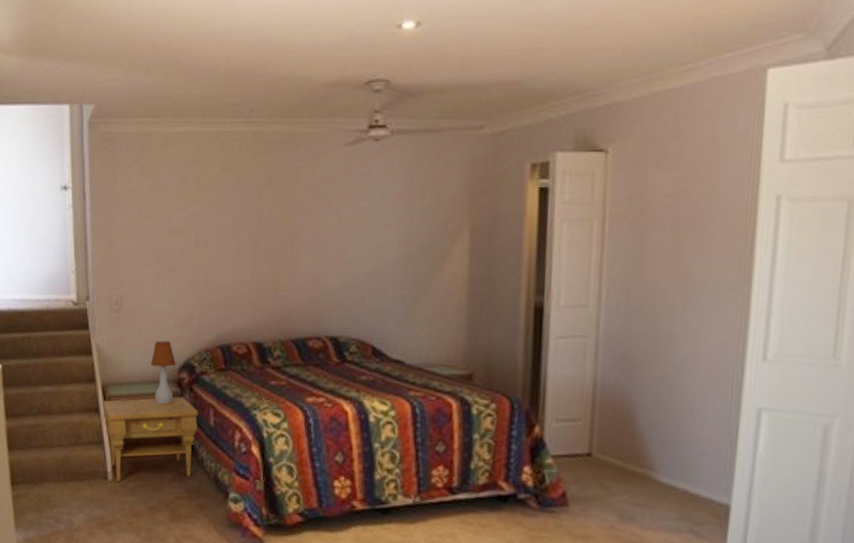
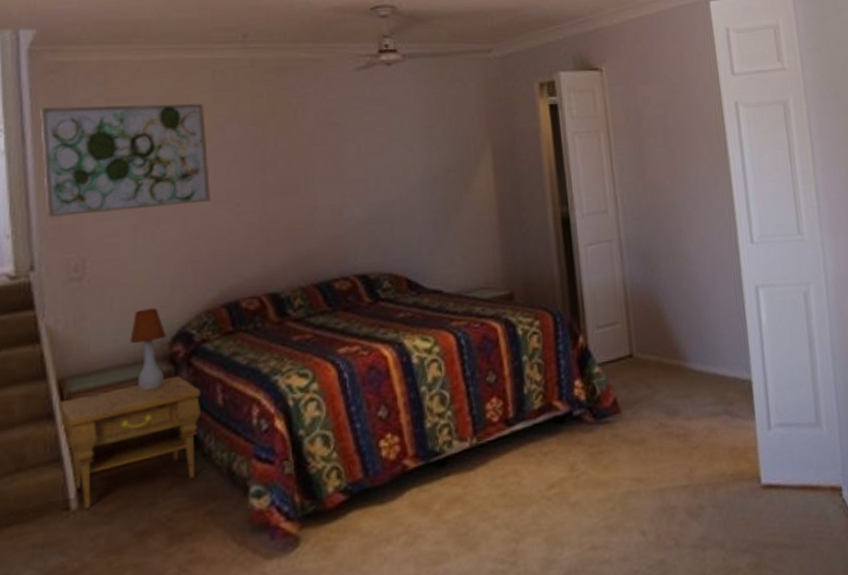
wall art: none [95,170,215,260] -> present [40,103,211,217]

